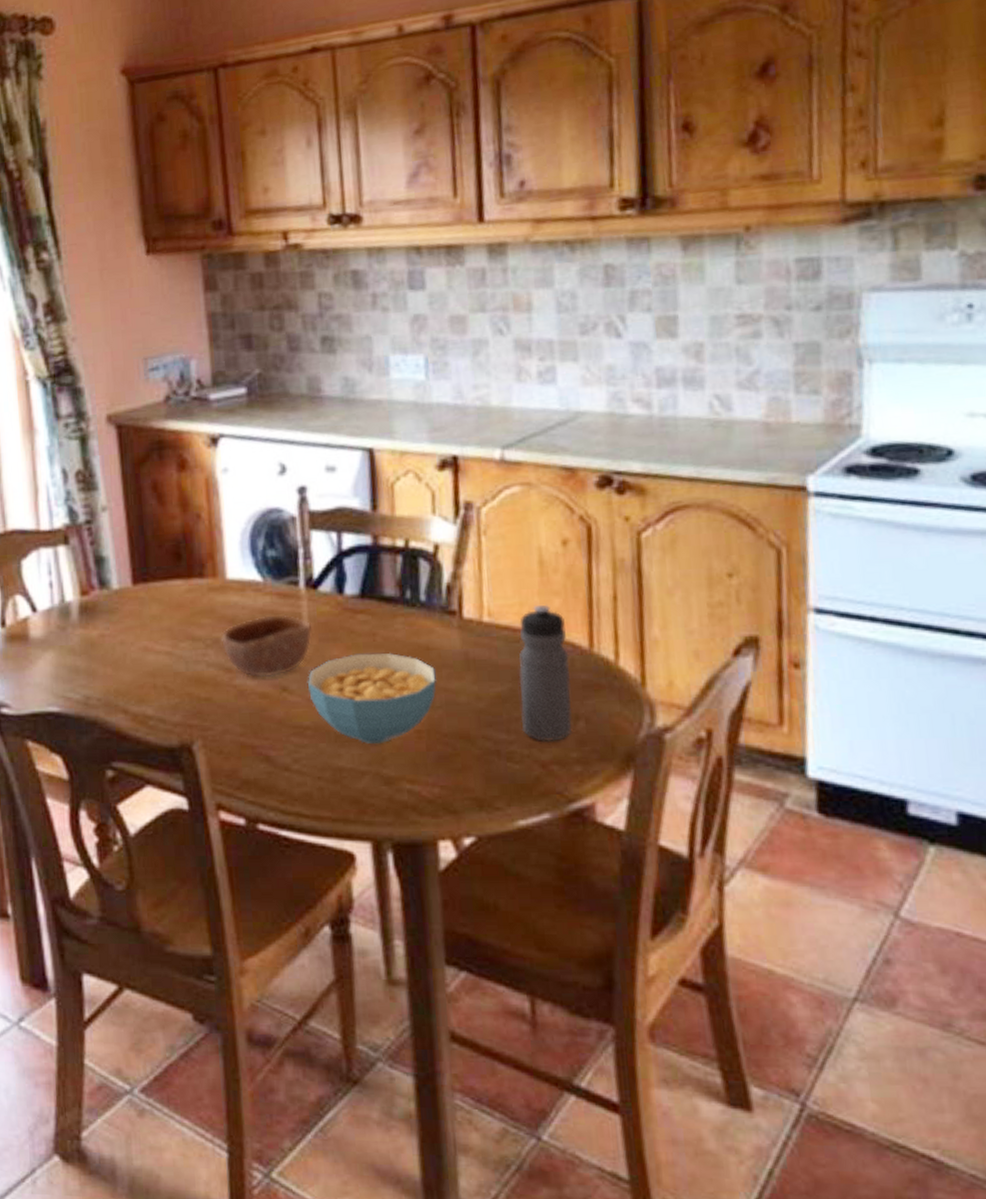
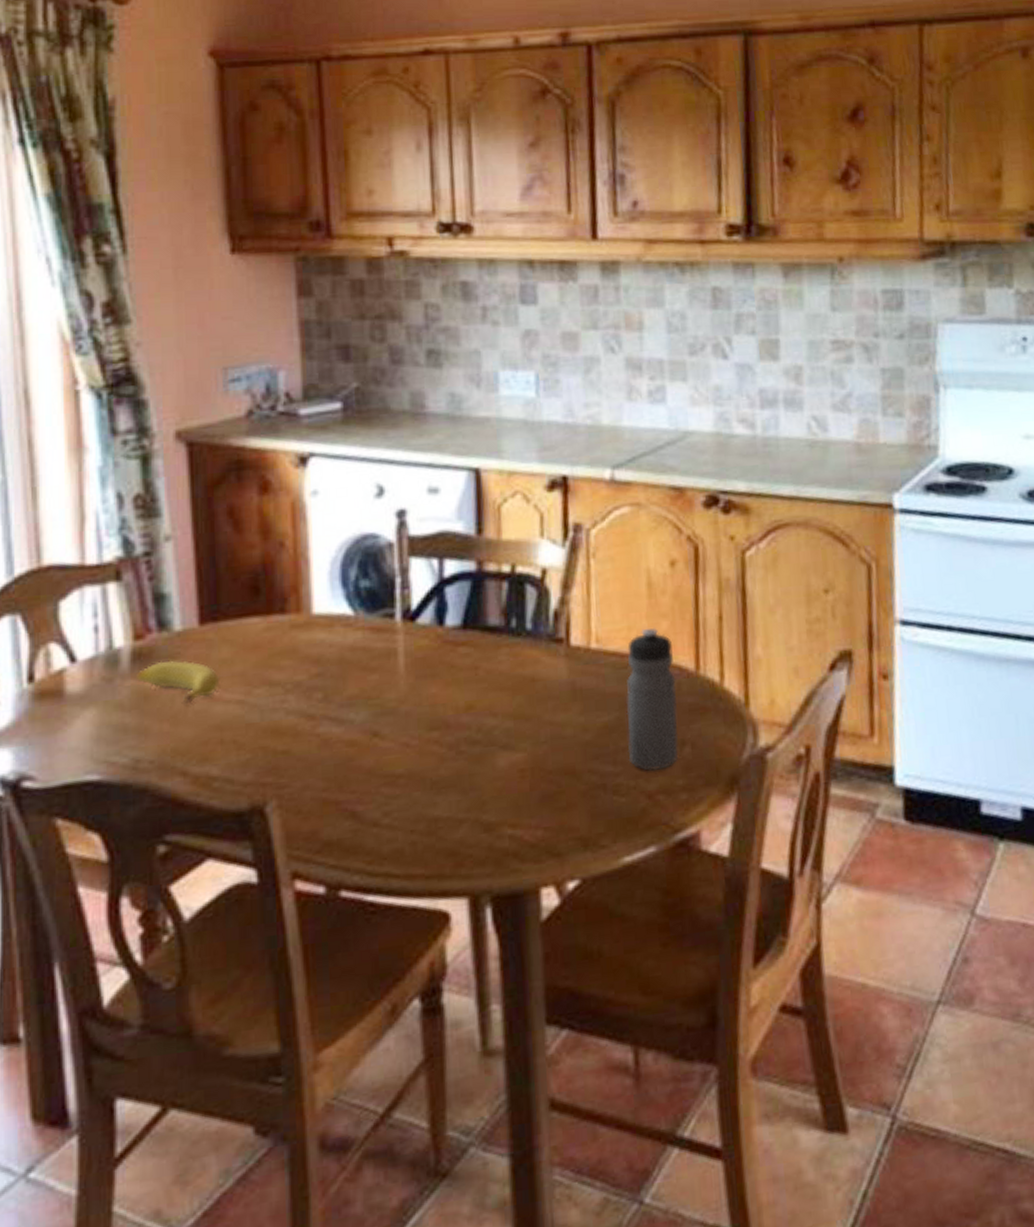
banana: none [83,614,151,652] -> present [135,660,219,703]
bowl: present [220,613,313,678] -> none [303,650,409,724]
cereal bowl: present [307,652,437,743] -> none [401,686,542,788]

